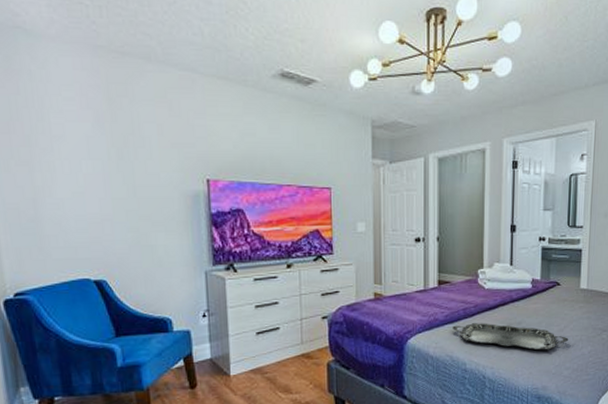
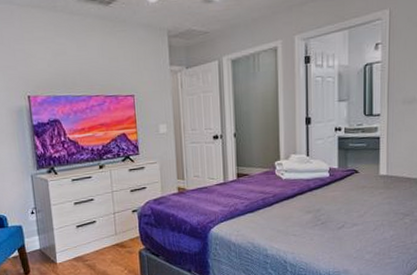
serving tray: present [452,323,569,350] -> none [252,211,370,236]

